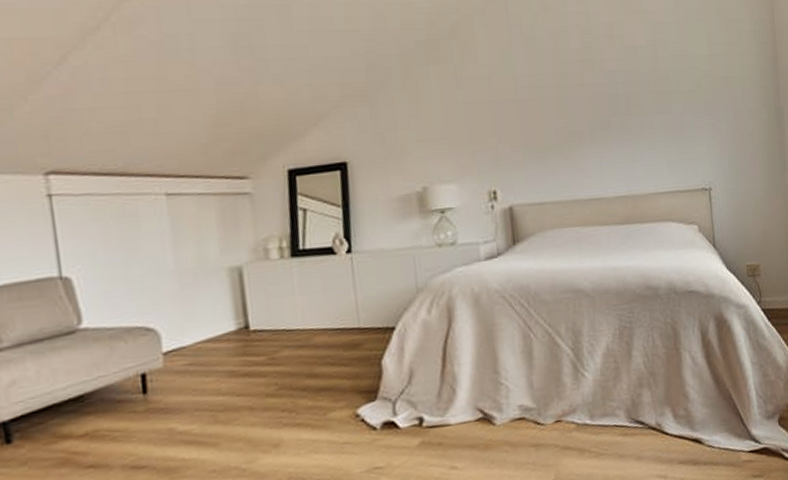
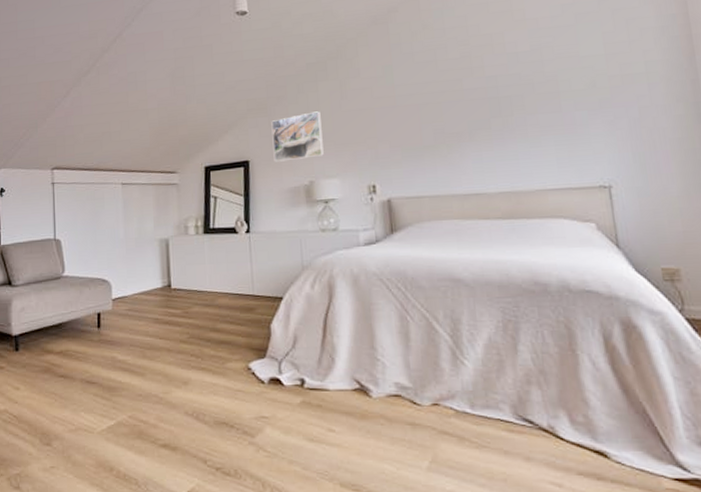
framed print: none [373,102,438,164] -> present [271,111,324,162]

